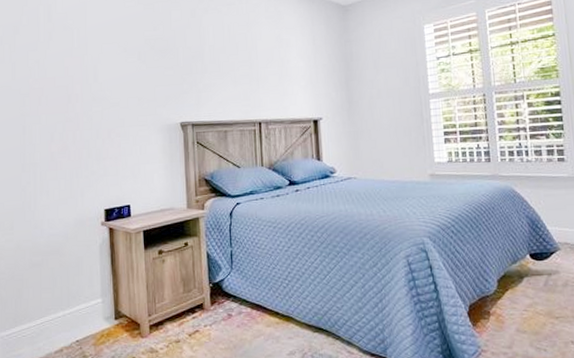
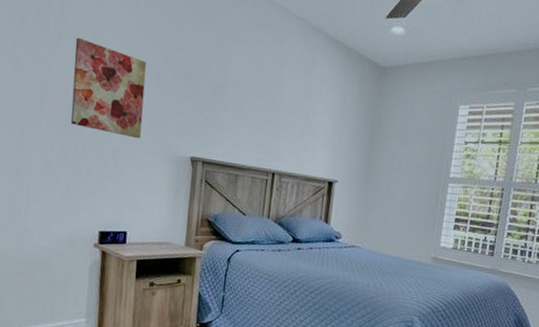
wall art: none [64,36,132,116] -> present [70,37,147,139]

